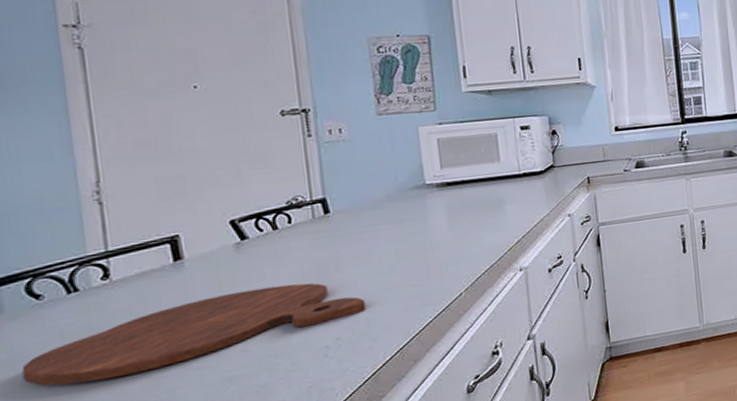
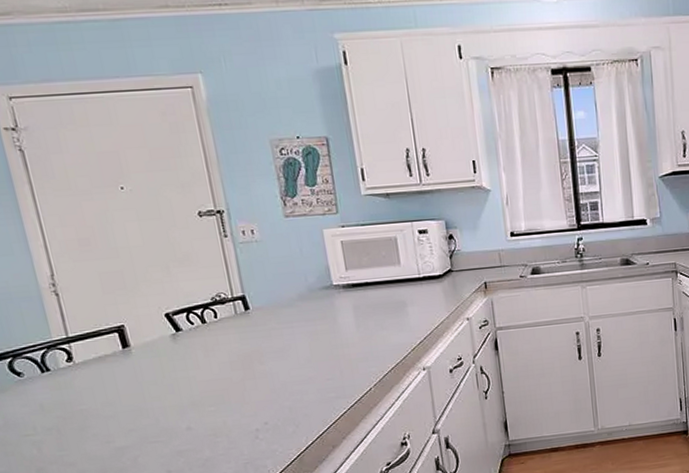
cutting board: present [22,283,366,386] -> none [15,372,288,449]

